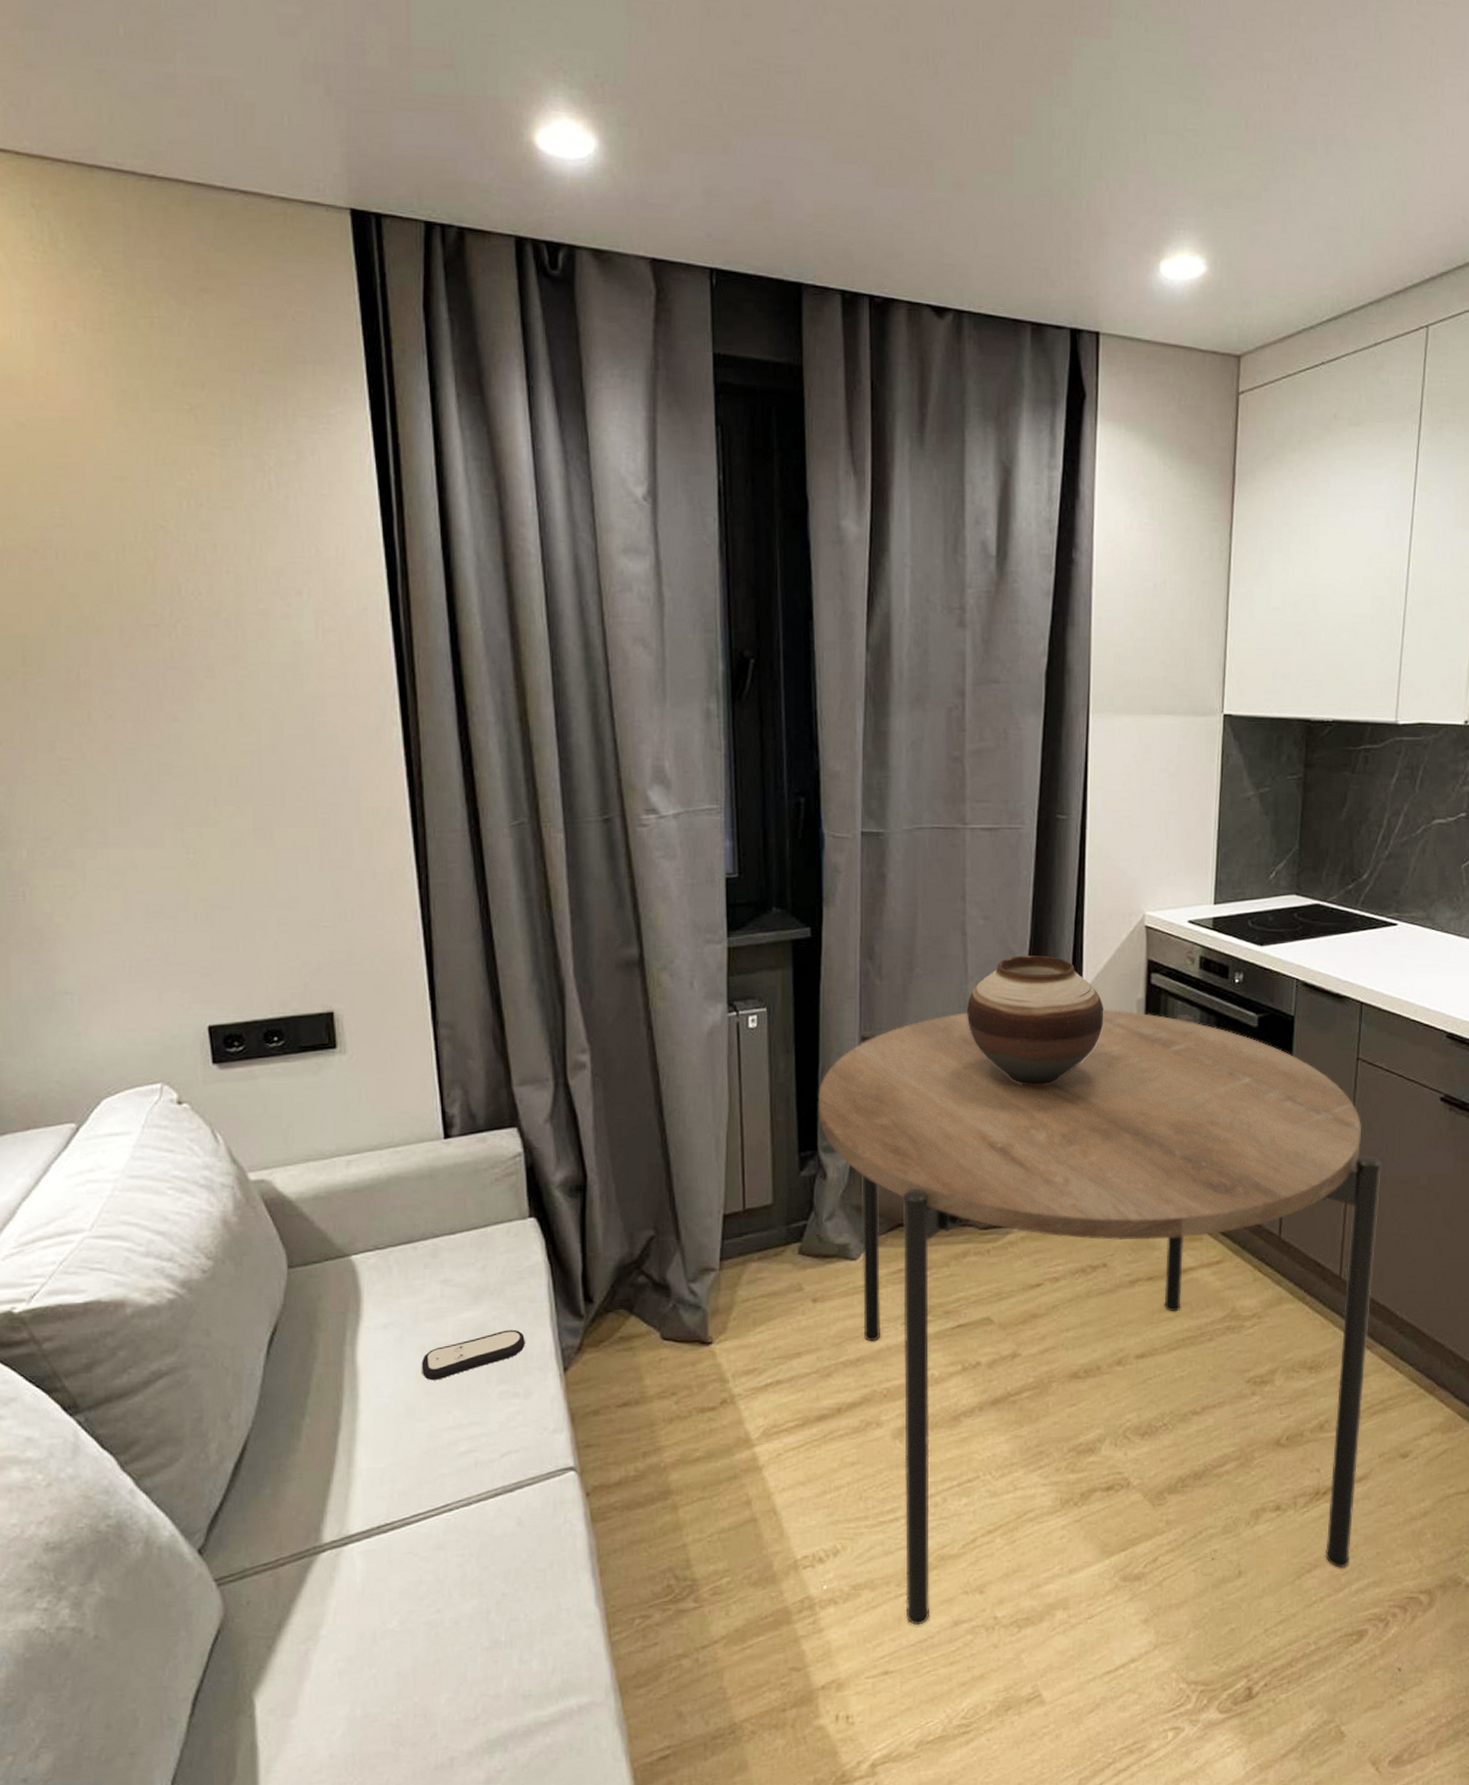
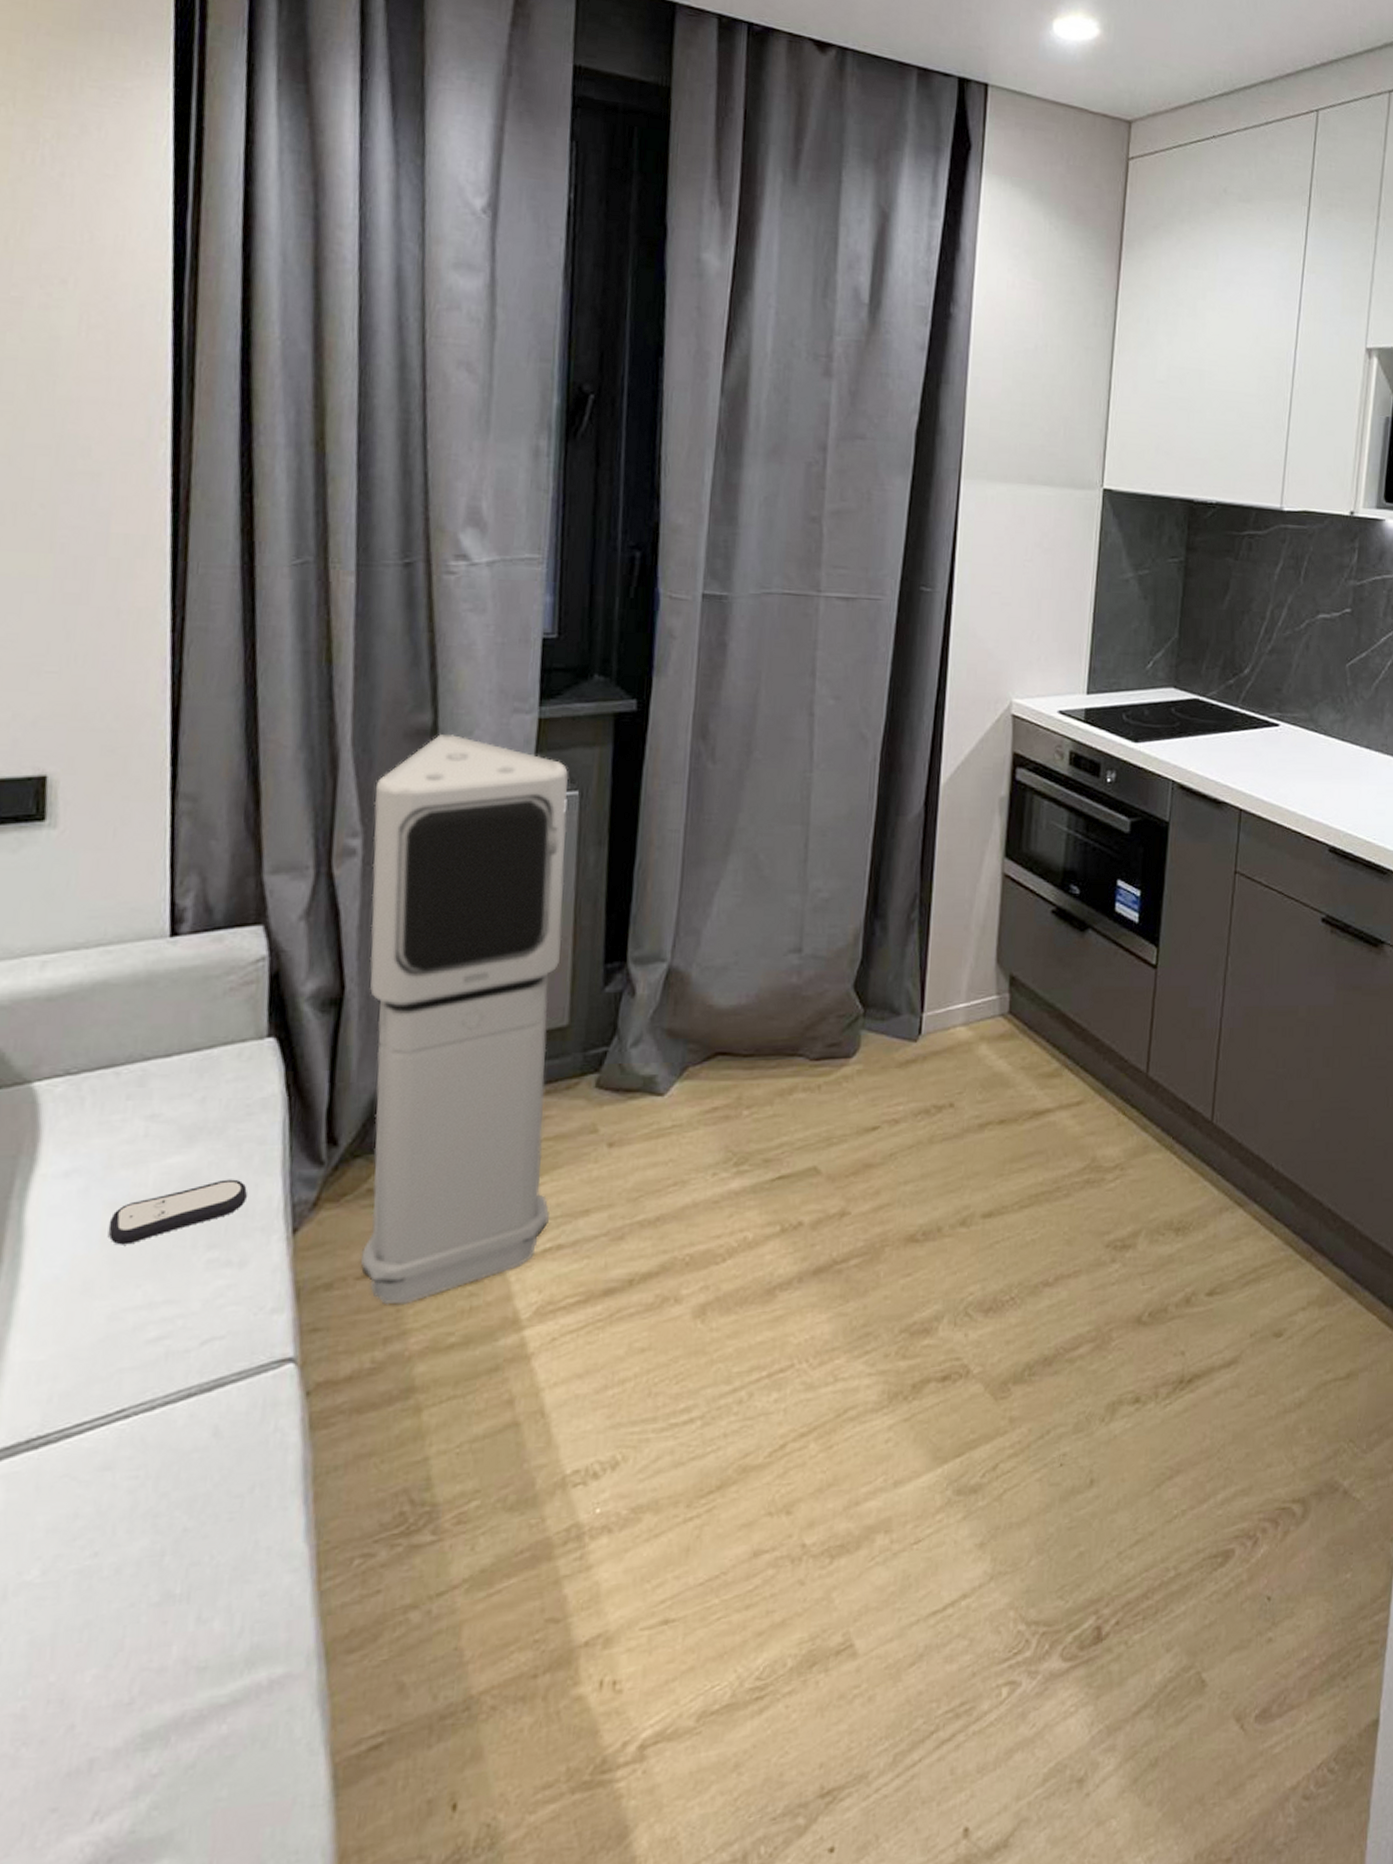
air purifier: none [596,964,768,1427] -> present [361,734,569,1305]
dining table: present [818,1009,1381,1626] -> none [630,804,1259,1558]
vase: present [966,955,1104,1085] -> none [809,742,963,891]

